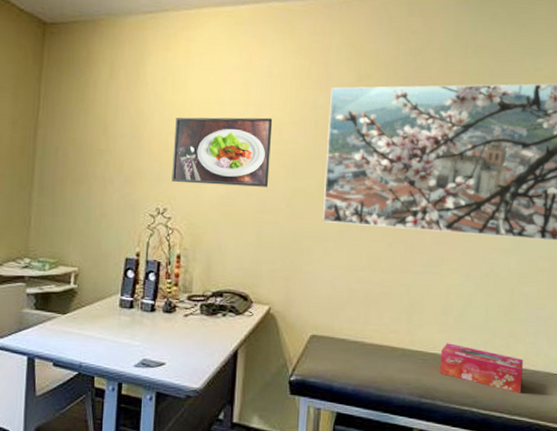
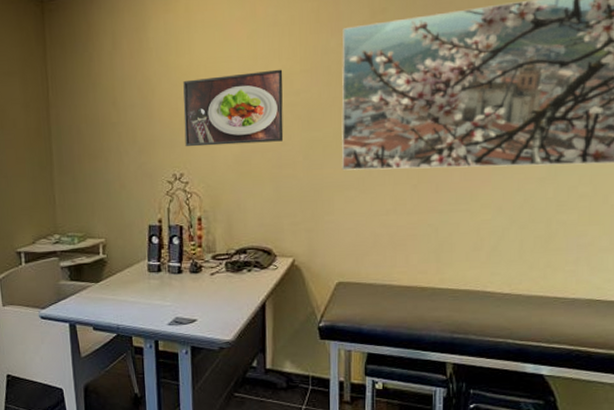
tissue box: present [439,343,523,393] -> none [472,278,562,322]

